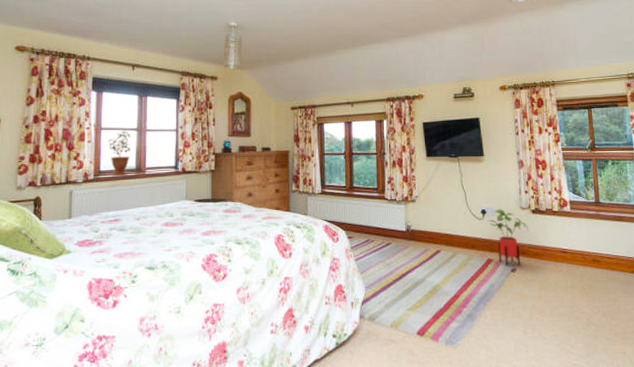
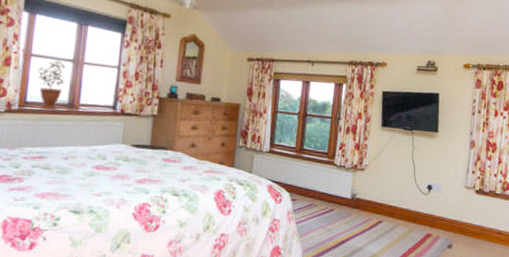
house plant: present [487,209,528,266] -> none [432,186,470,243]

